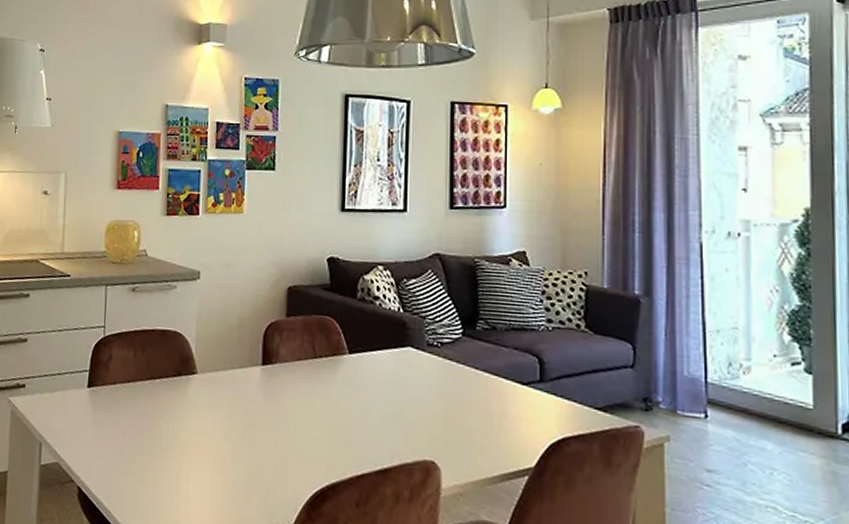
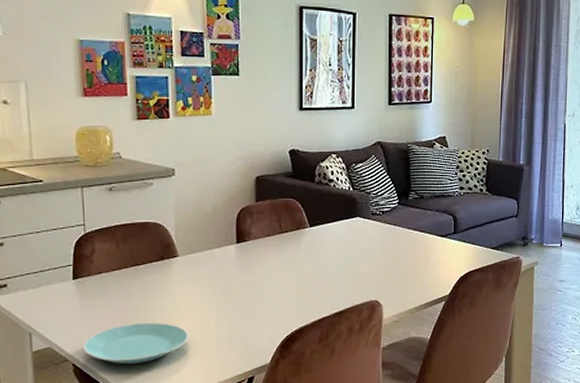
plate: none [89,447,202,499] -> present [83,323,189,365]

